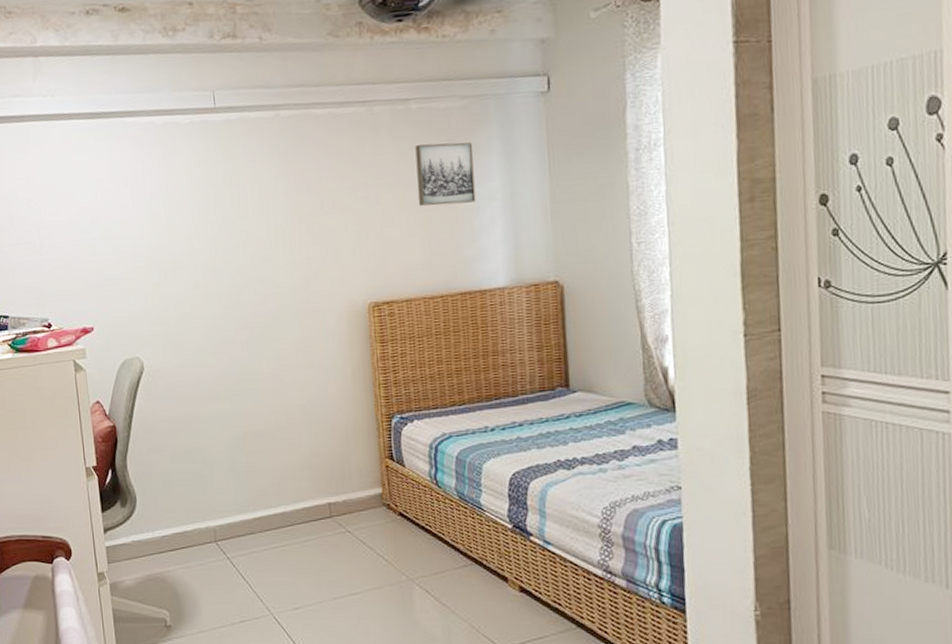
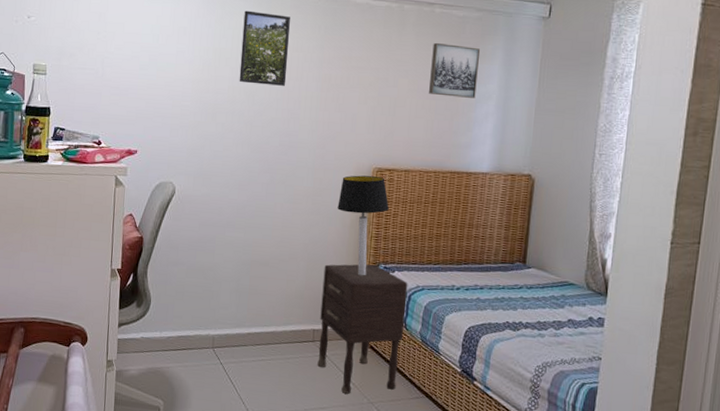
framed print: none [189,143,251,230] -> present [239,10,291,86]
nightstand: none [329,416,437,573] -> present [317,264,408,394]
table lamp: none [333,312,395,432] -> present [337,175,389,276]

